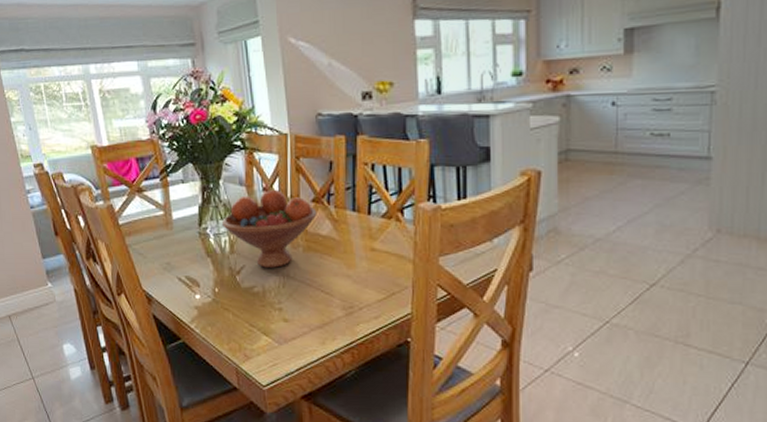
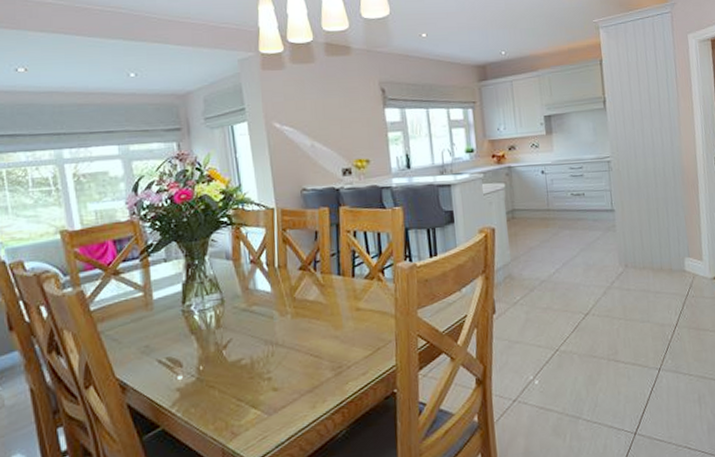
fruit bowl: present [222,189,317,268] -> none [208,260,304,339]

